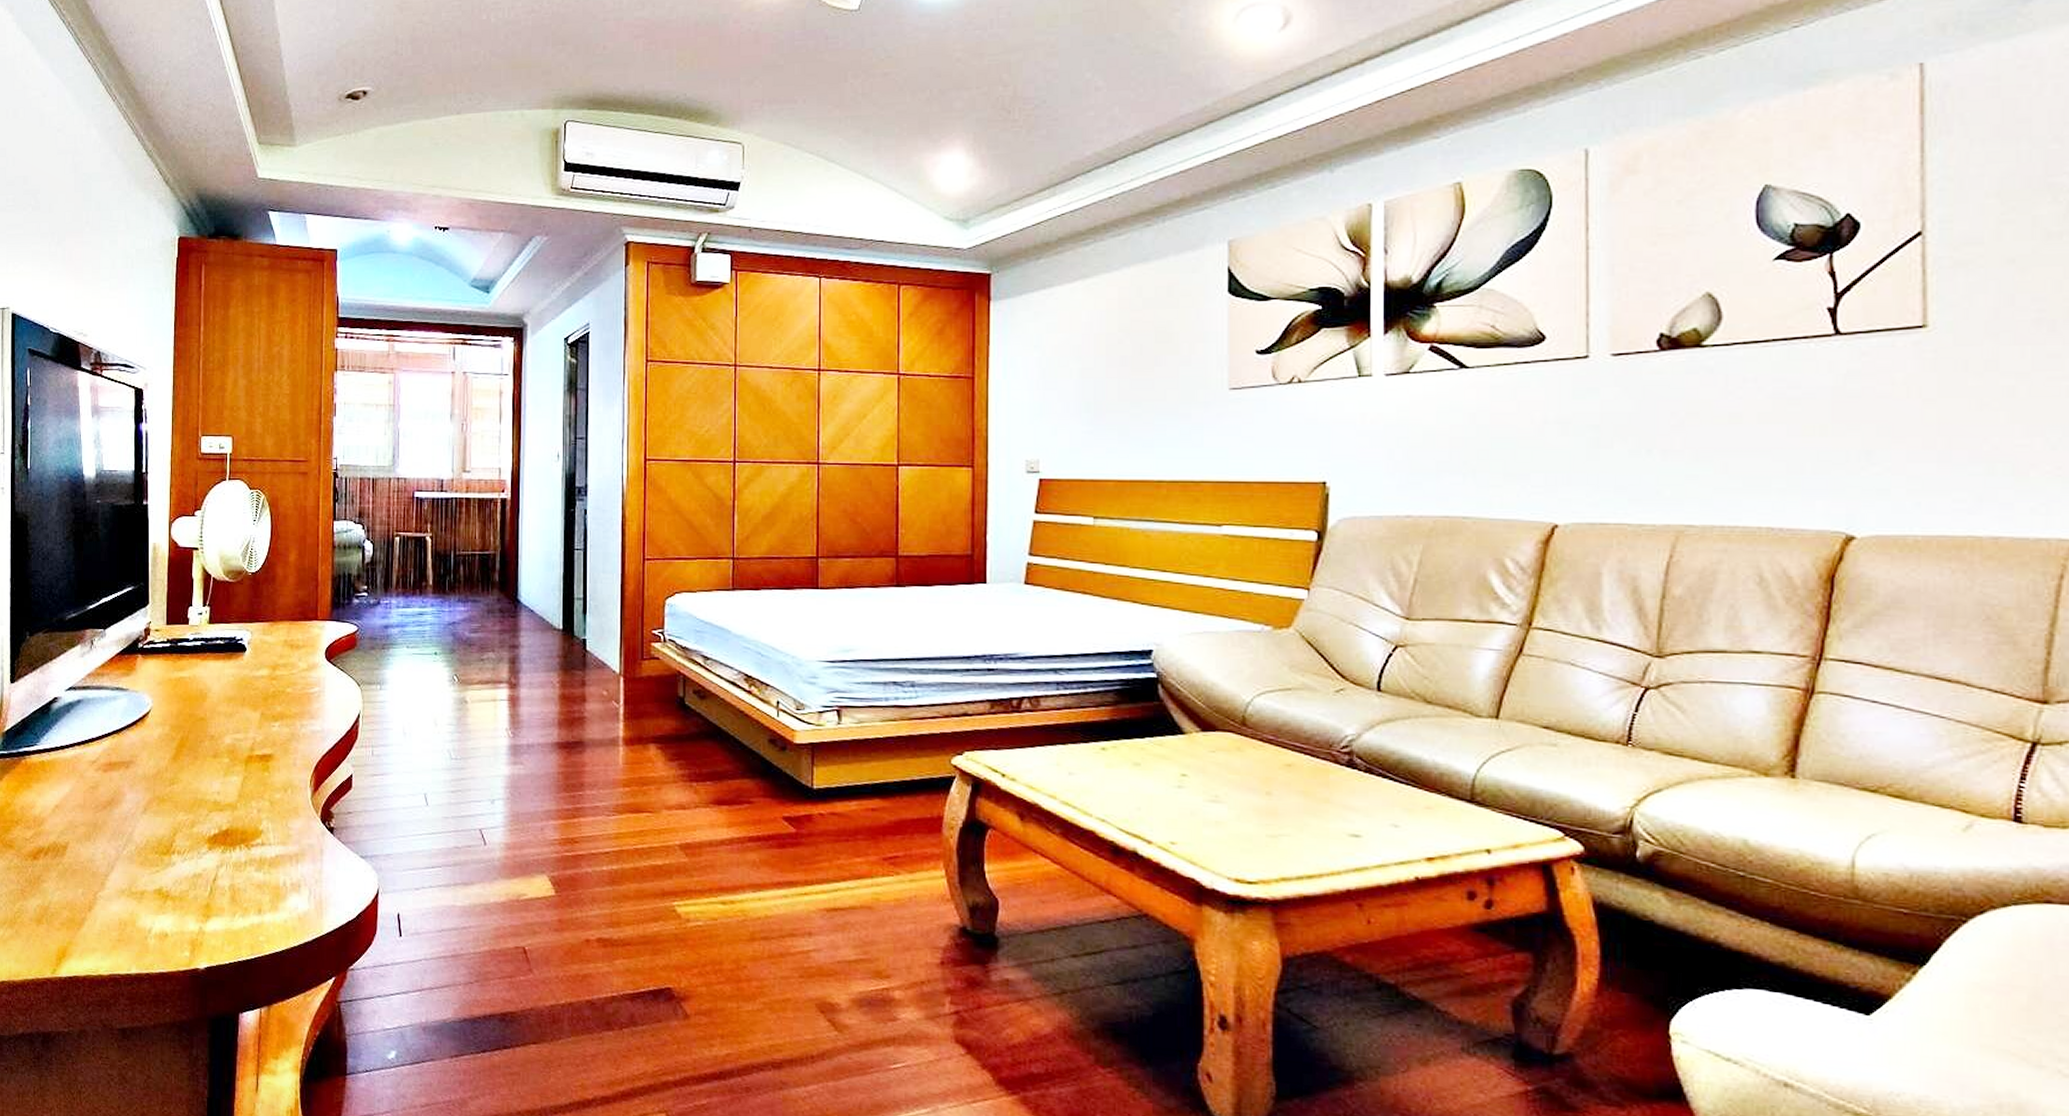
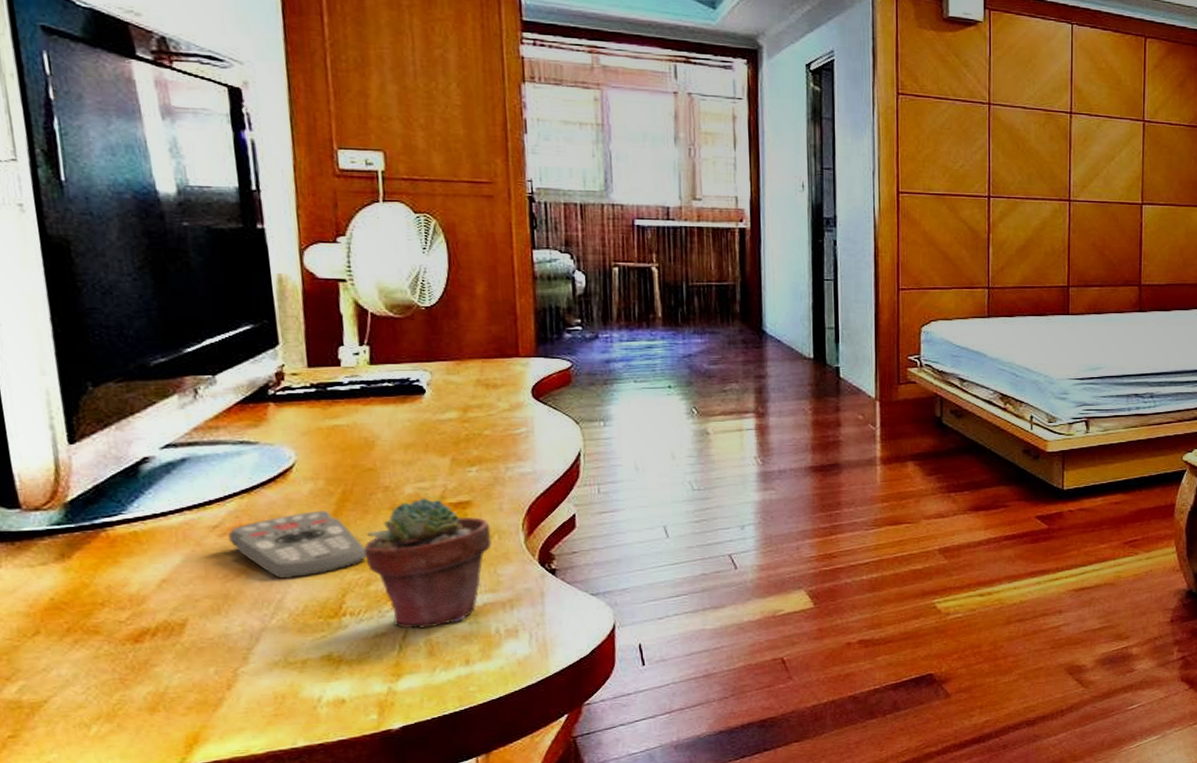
remote control: none [102,753,193,814] -> present [228,510,367,579]
potted succulent: none [192,748,286,874] -> present [364,498,492,629]

